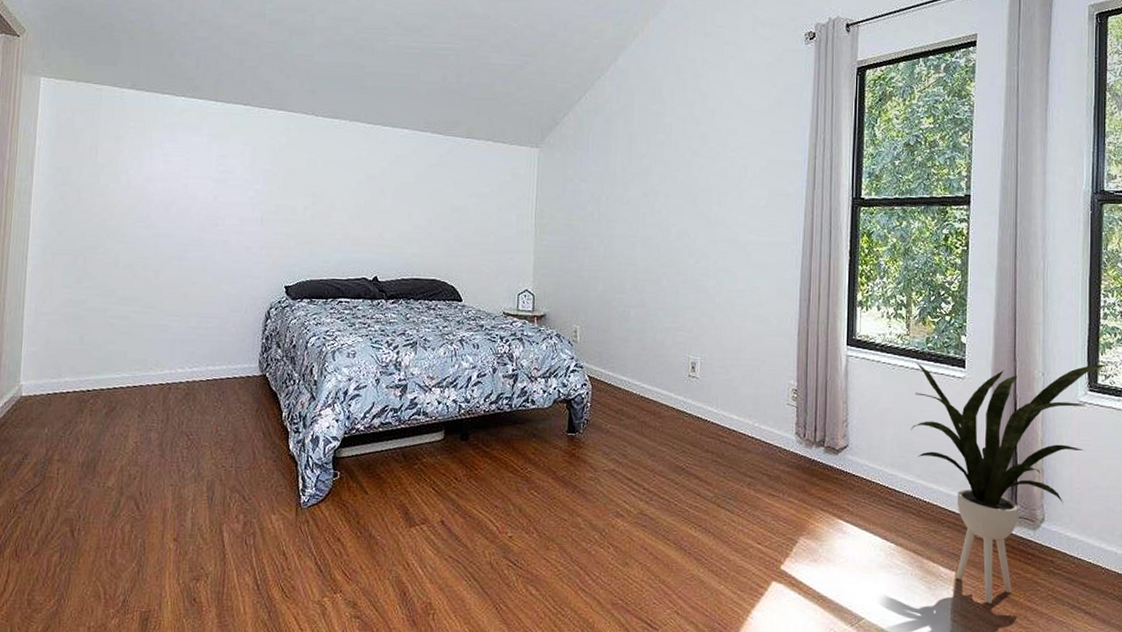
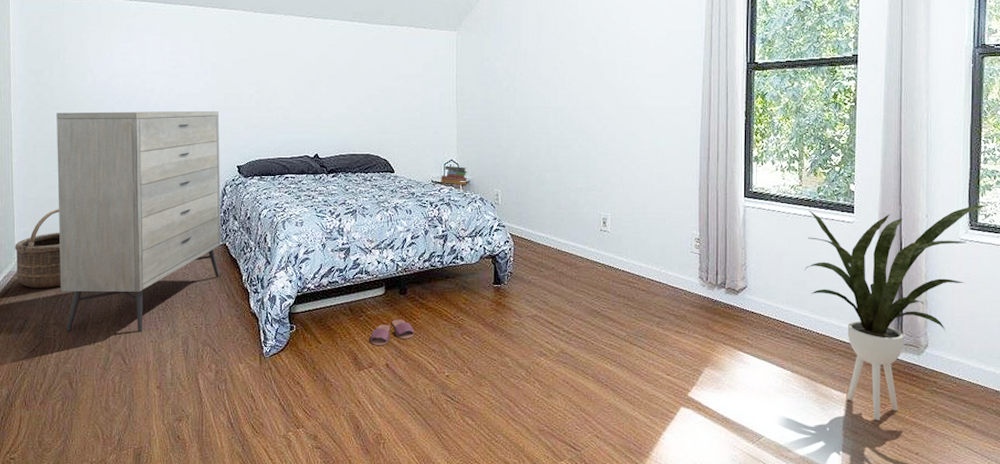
basket: none [19,326,77,418] -> present [15,208,61,288]
dresser: none [69,217,269,473] -> present [56,110,221,332]
slippers: none [424,469,475,500] -> present [370,319,414,346]
books: none [513,296,543,319] -> present [440,165,467,185]

